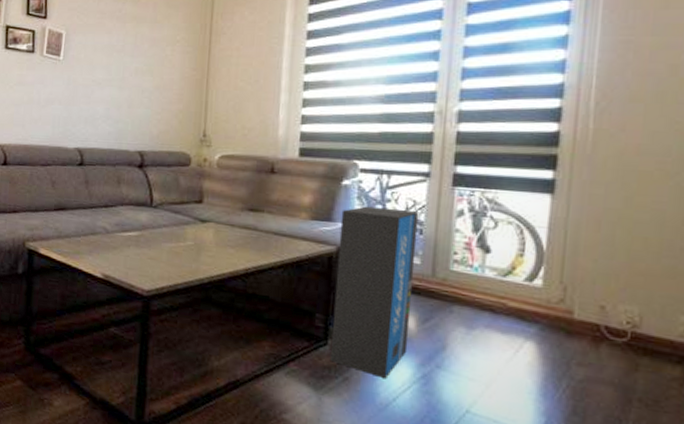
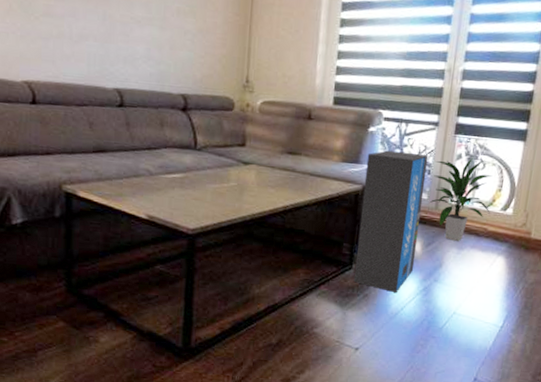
indoor plant: none [423,213,510,319] -> present [429,157,493,242]

